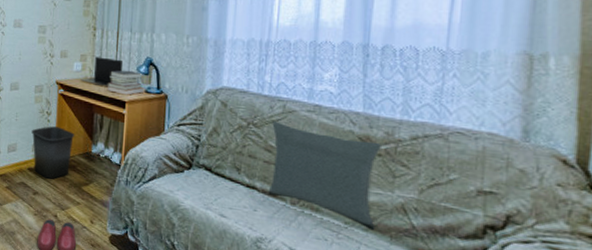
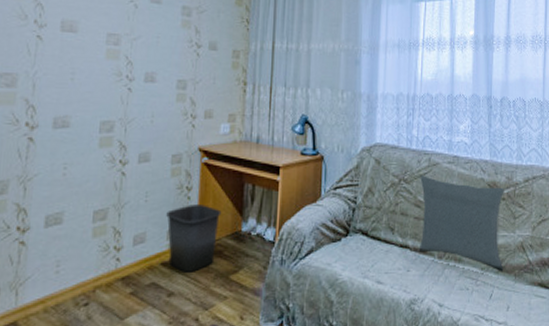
laptop computer: present [80,57,124,87] -> none [228,116,277,151]
books: present [106,70,144,95] -> none [258,130,299,159]

